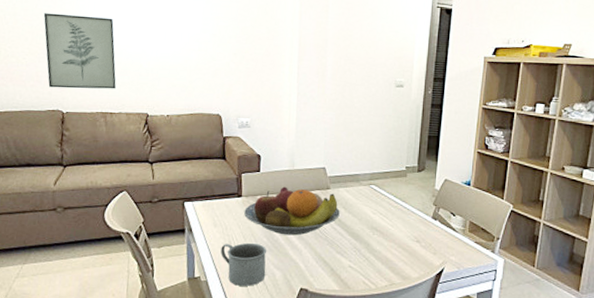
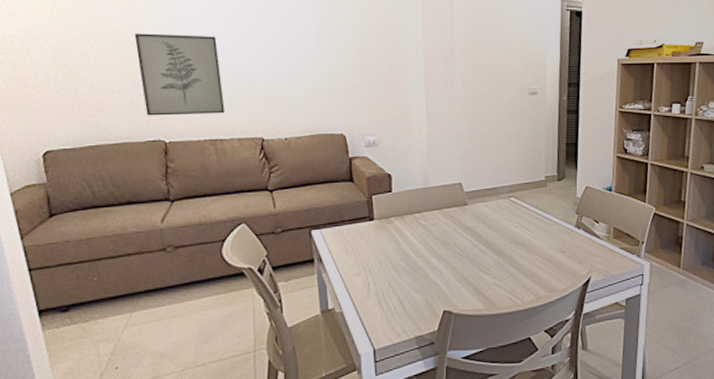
mug: present [221,242,267,286] -> none [355,267,406,314]
fruit bowl: present [244,186,340,236] -> none [378,206,480,257]

